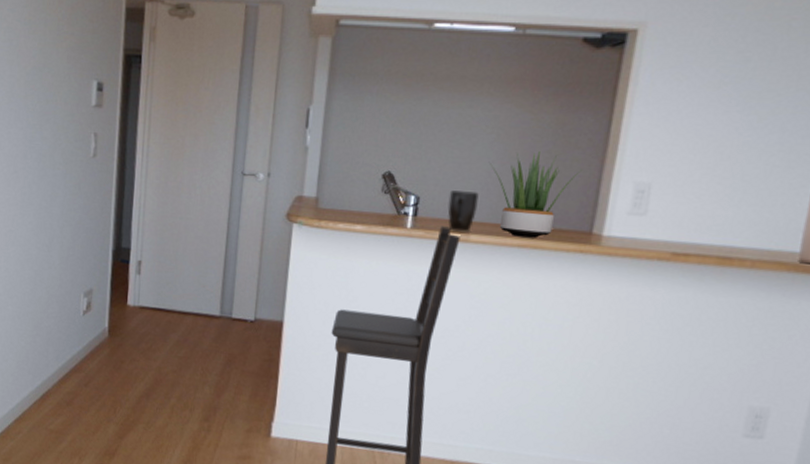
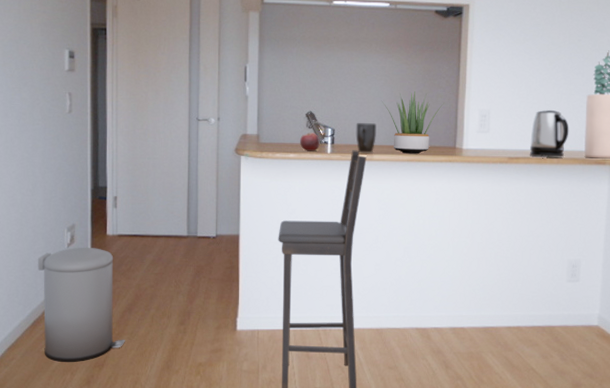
pedal bin: none [50,316,140,447] -> present [38,248,125,362]
fruit: none [371,199,399,224] -> present [300,133,320,152]
kettle: none [706,187,779,259] -> present [529,109,569,157]

